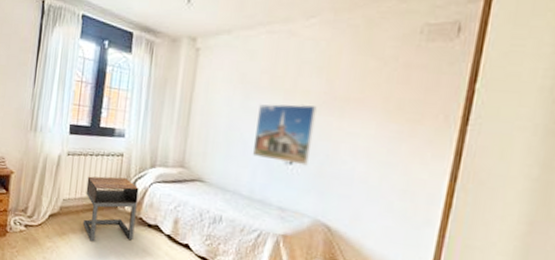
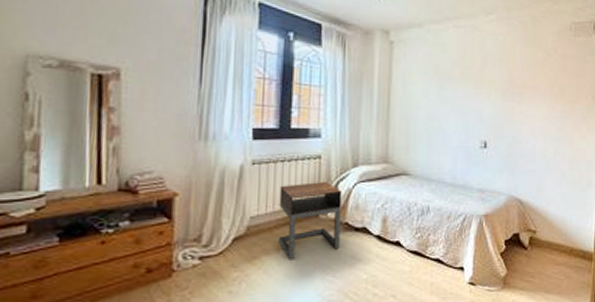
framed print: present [252,104,318,166] -> none [451,92,503,148]

